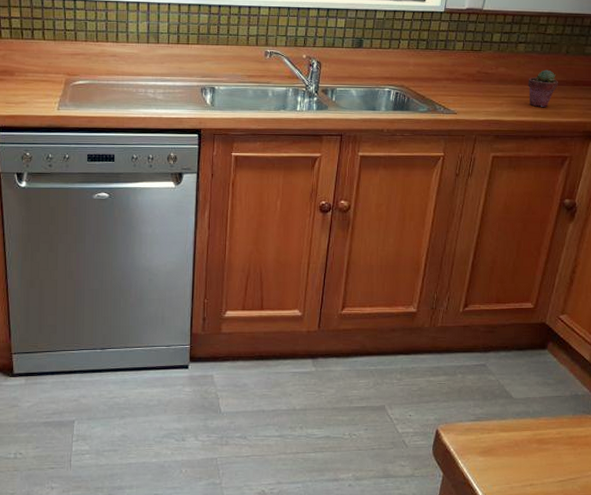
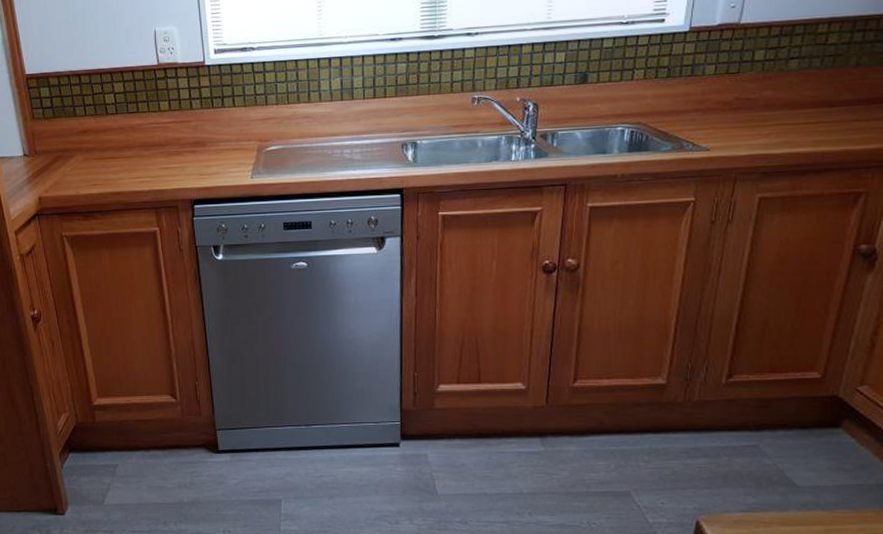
potted succulent: present [528,69,559,107] -> none [804,88,847,134]

